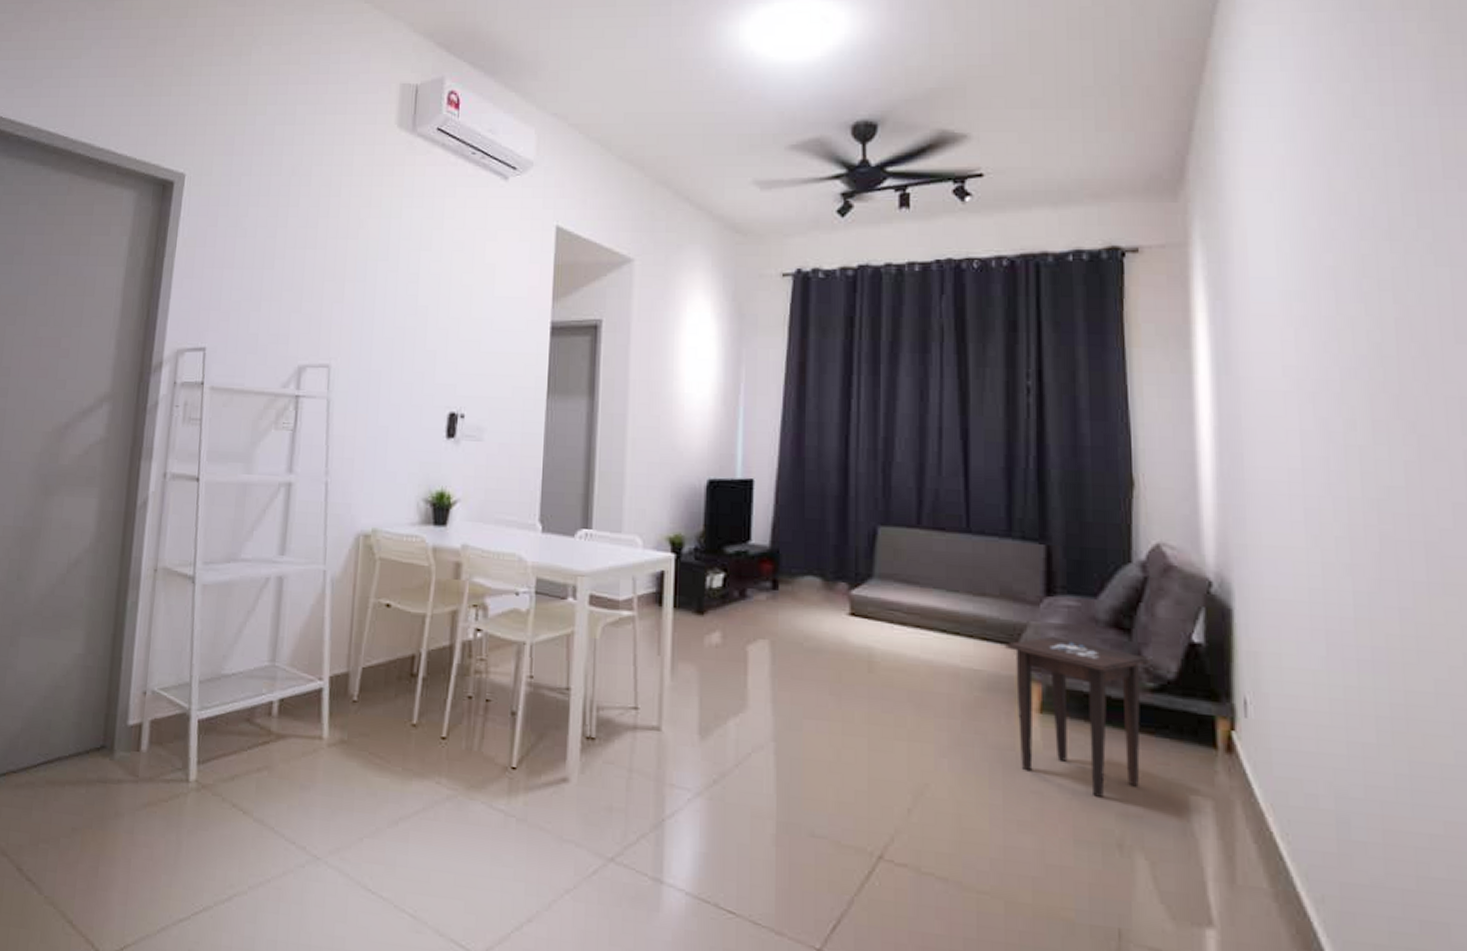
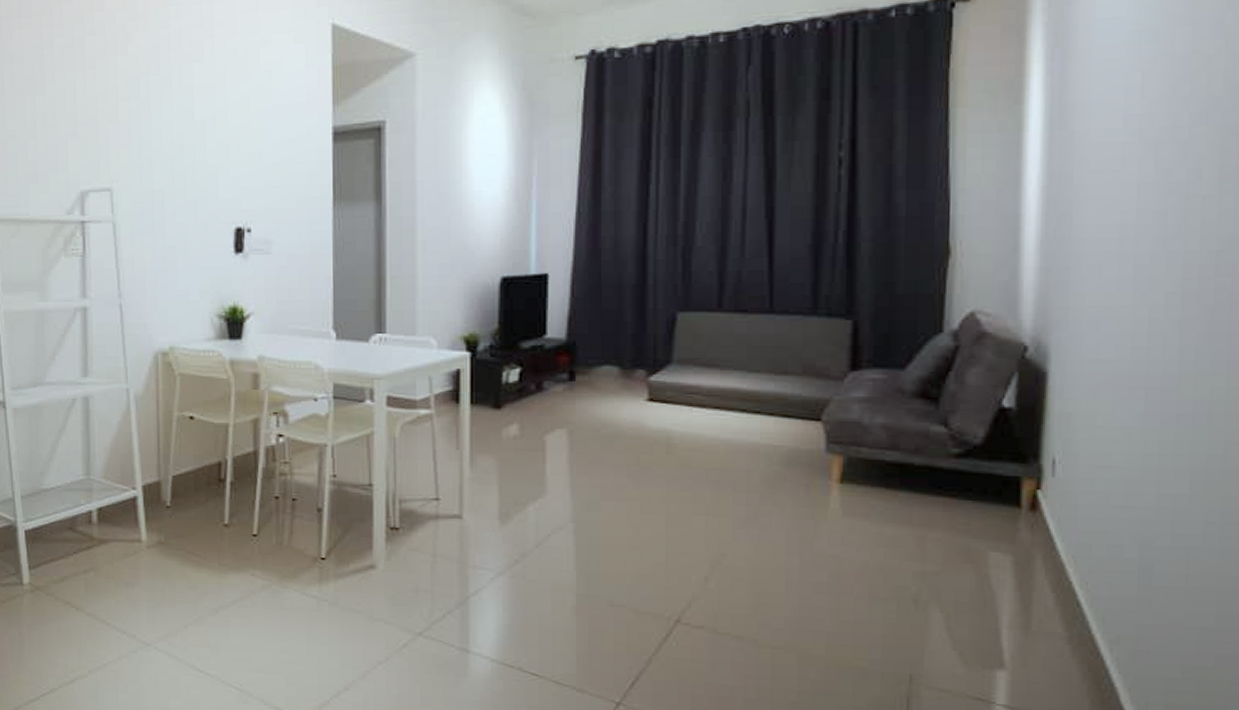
side table: present [1005,636,1151,797] -> none [807,409,957,558]

